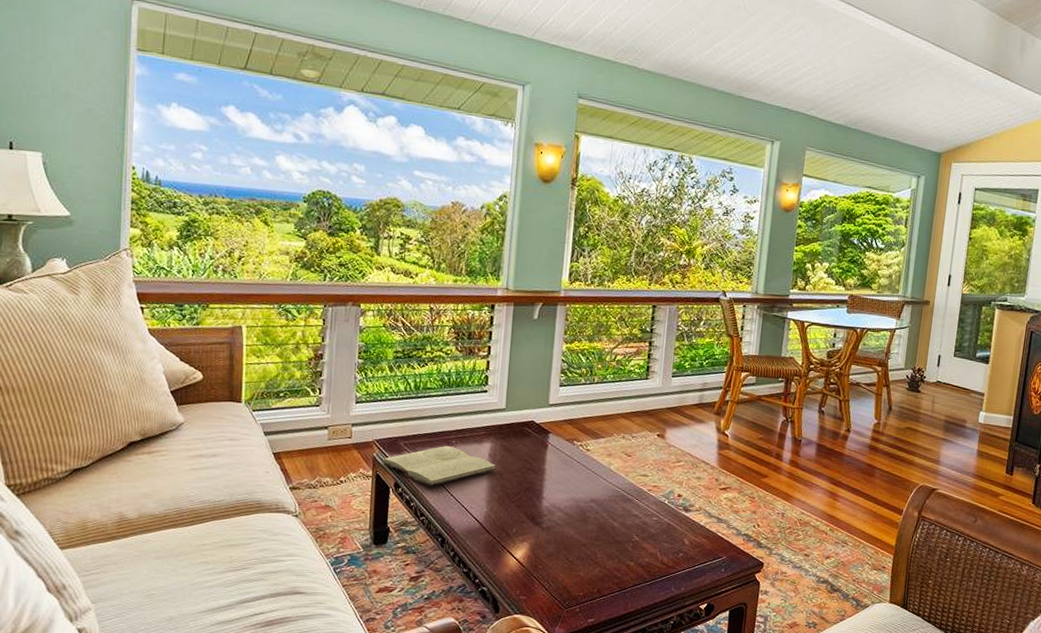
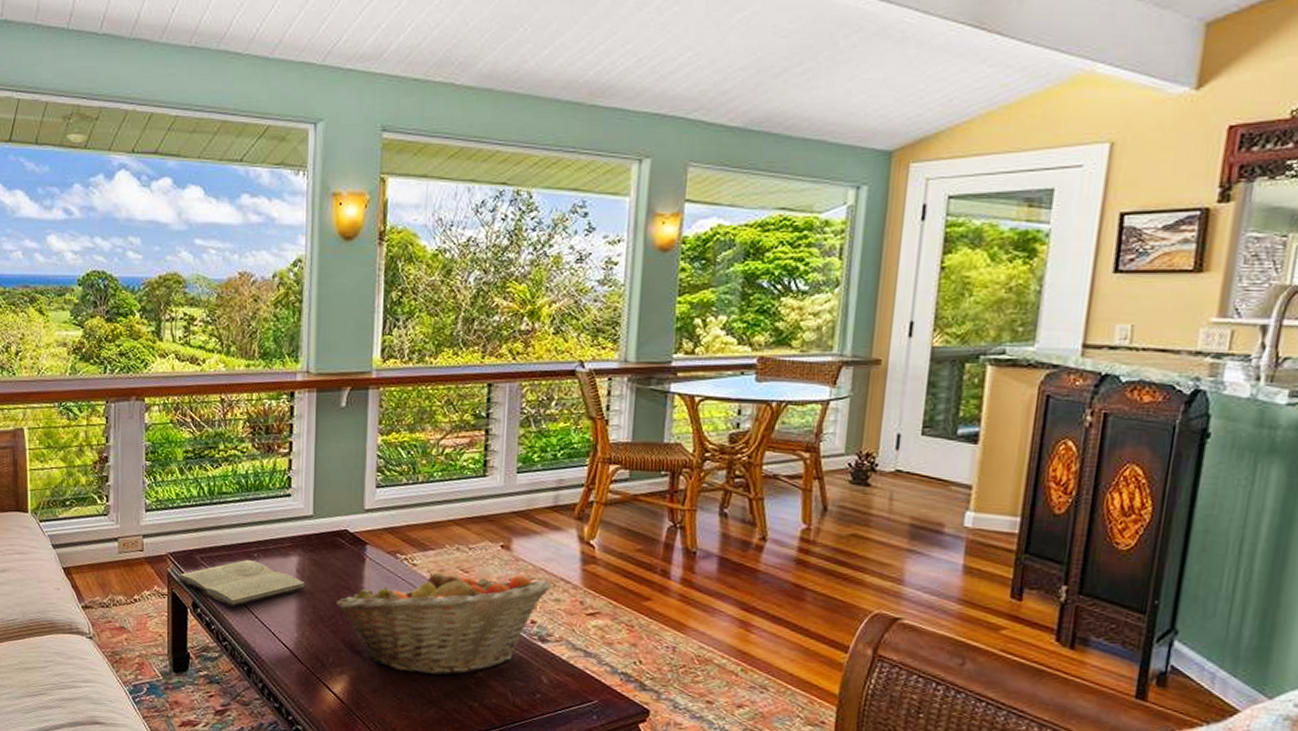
fruit basket: none [521,453,695,540] -> present [336,568,551,675]

